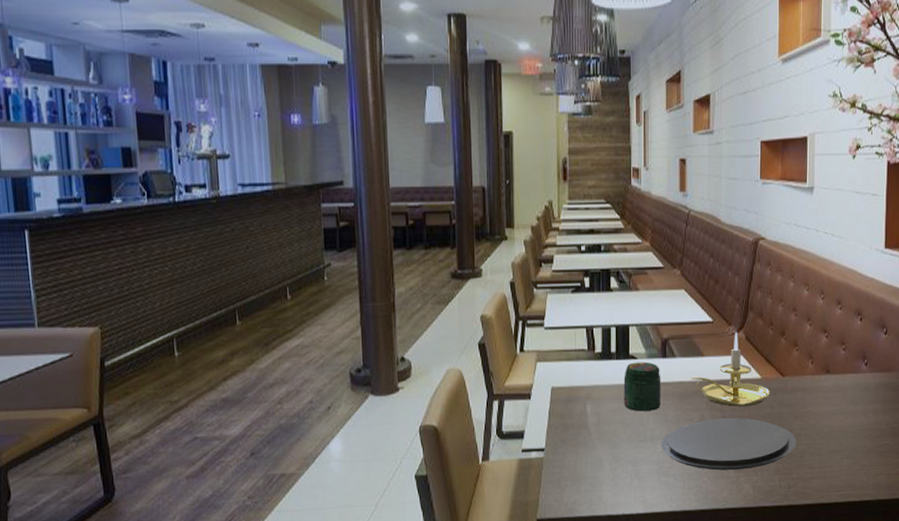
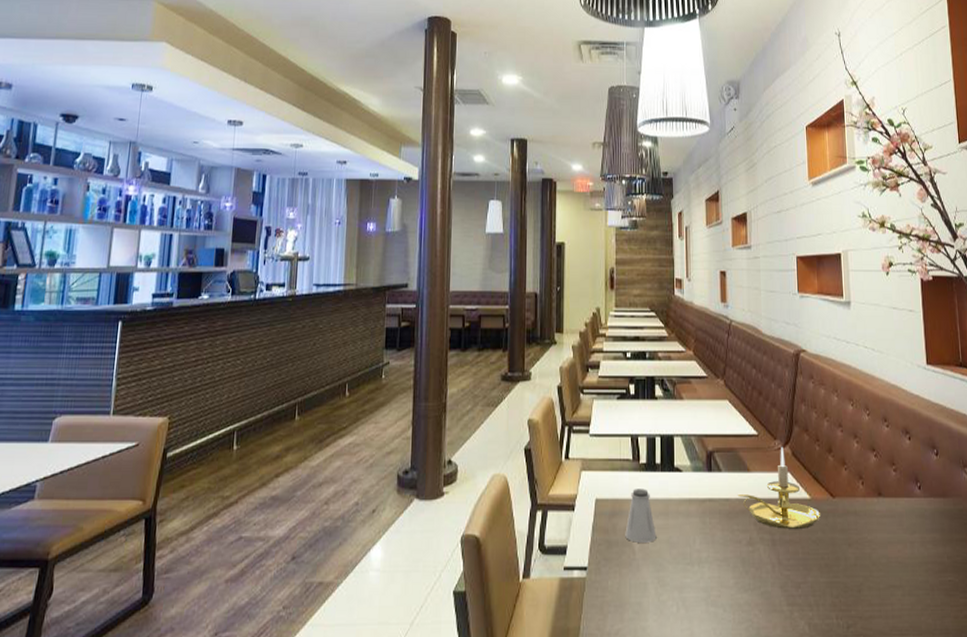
saltshaker: none [581,376,612,425] -> present [625,489,657,543]
jar: present [624,362,661,412] -> none [669,475,708,530]
plate: present [661,417,797,471] -> none [709,541,853,604]

